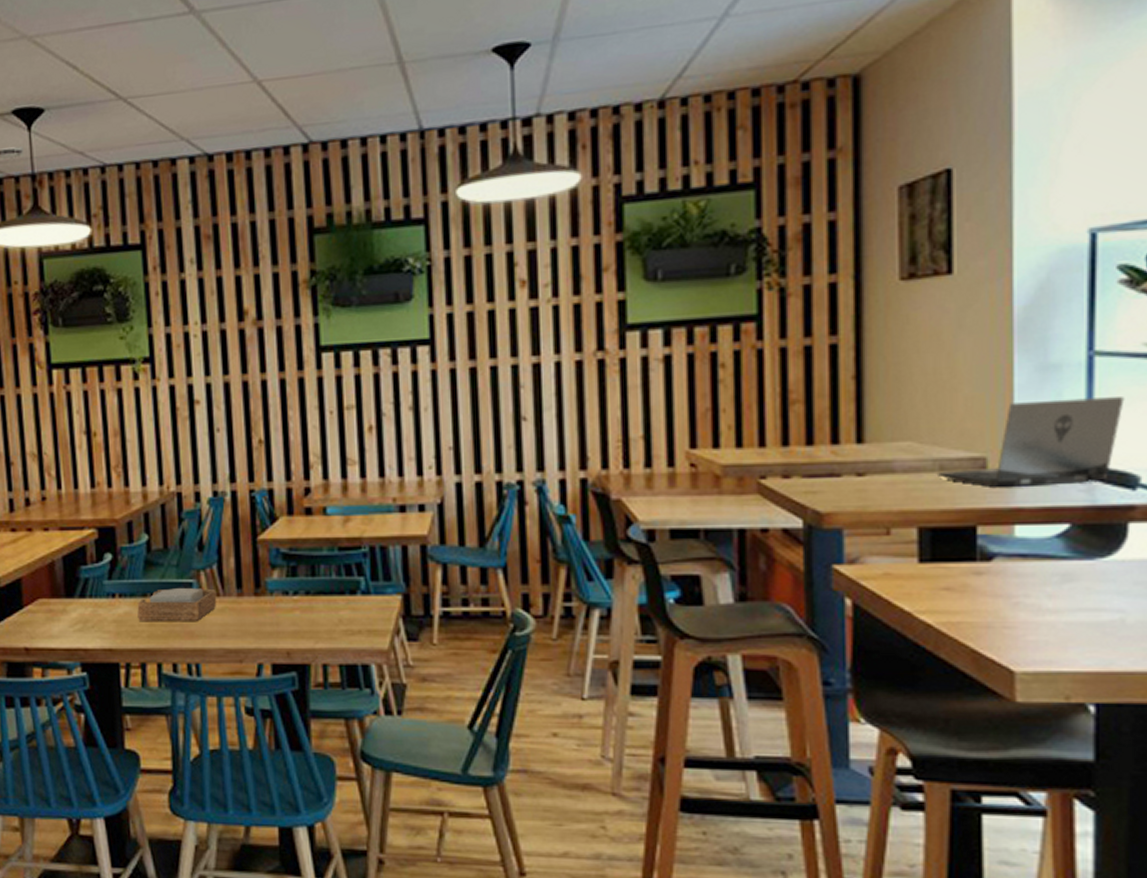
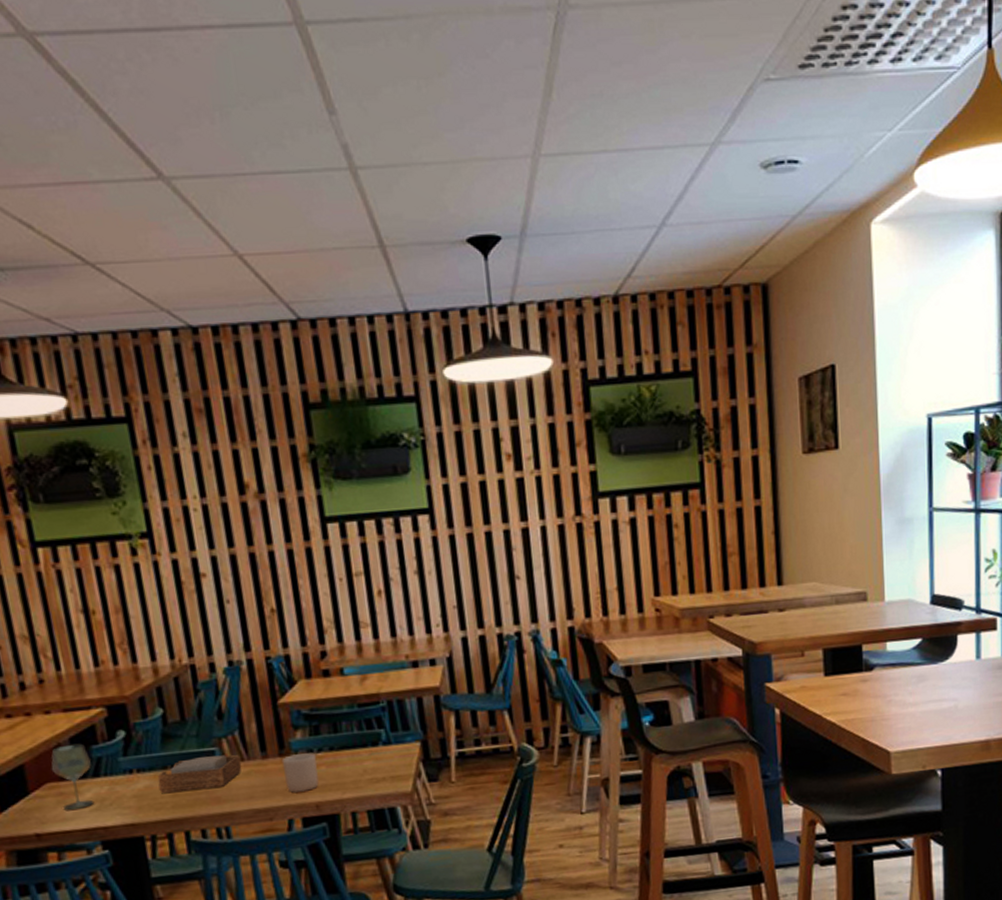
wine glass: none [44,562,79,627] -> present [51,743,95,810]
mug: none [256,595,292,636] -> present [281,753,319,793]
laptop computer: present [936,397,1125,488] -> none [833,542,953,615]

